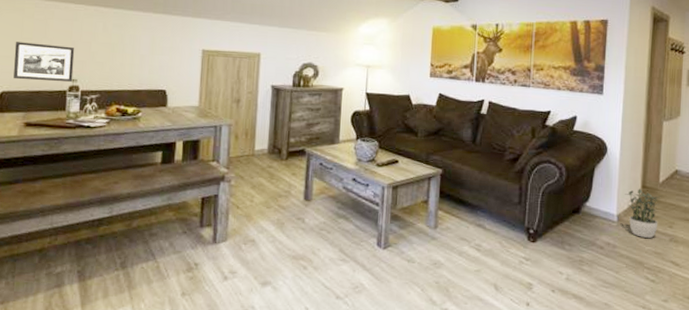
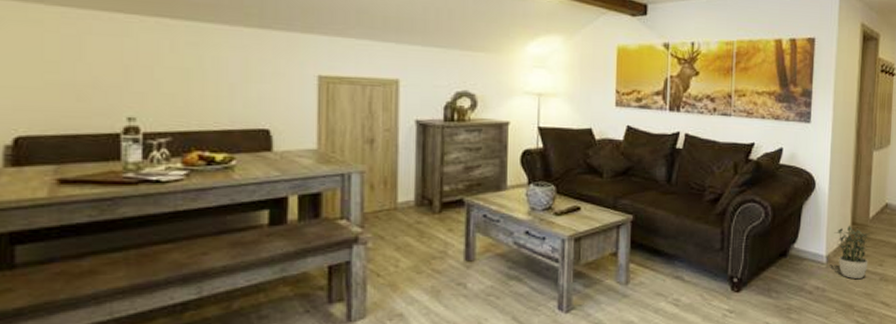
picture frame: present [13,42,75,82] -> none [32,66,129,121]

